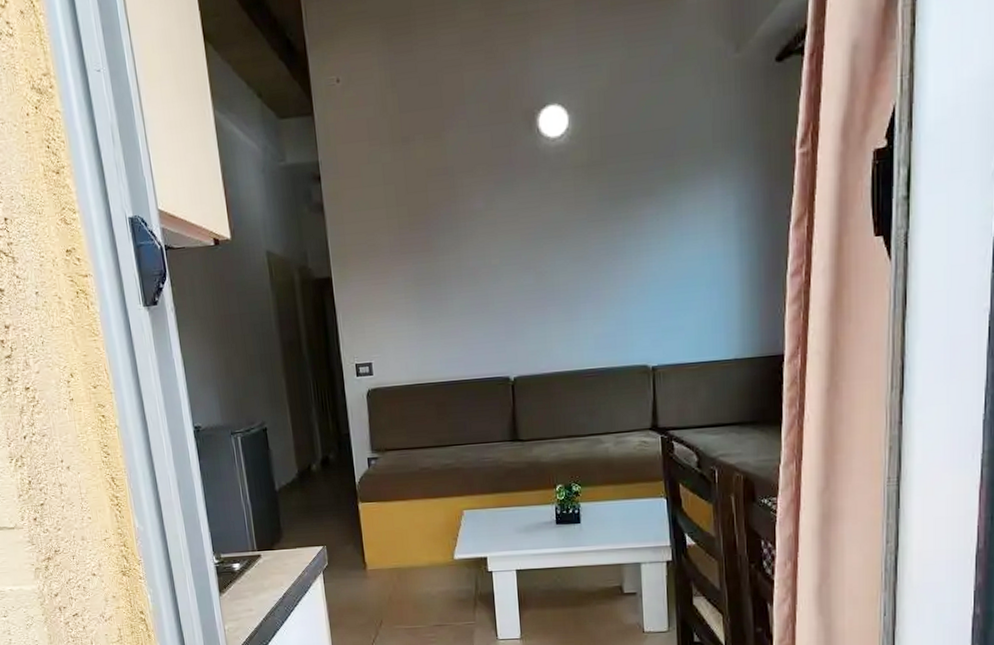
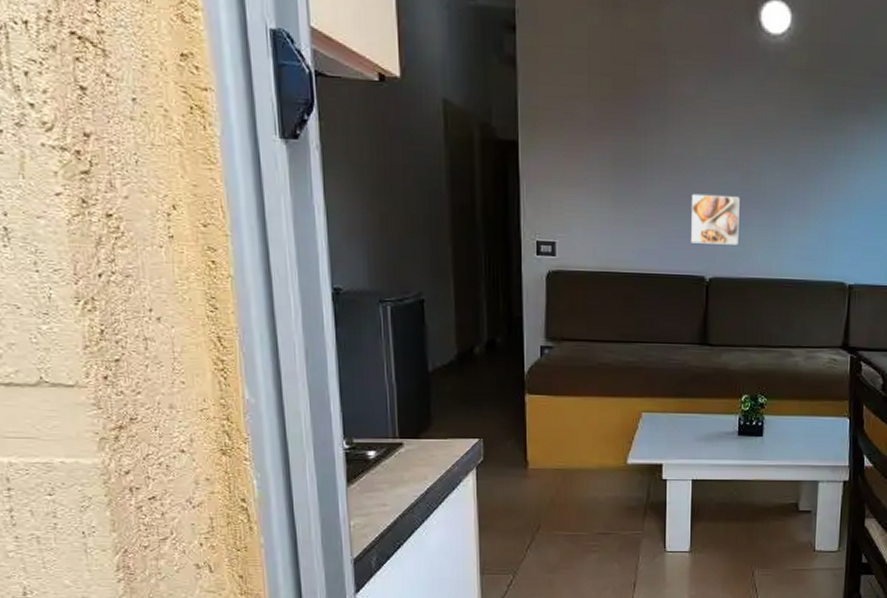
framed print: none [489,297,538,347] -> present [690,193,740,245]

